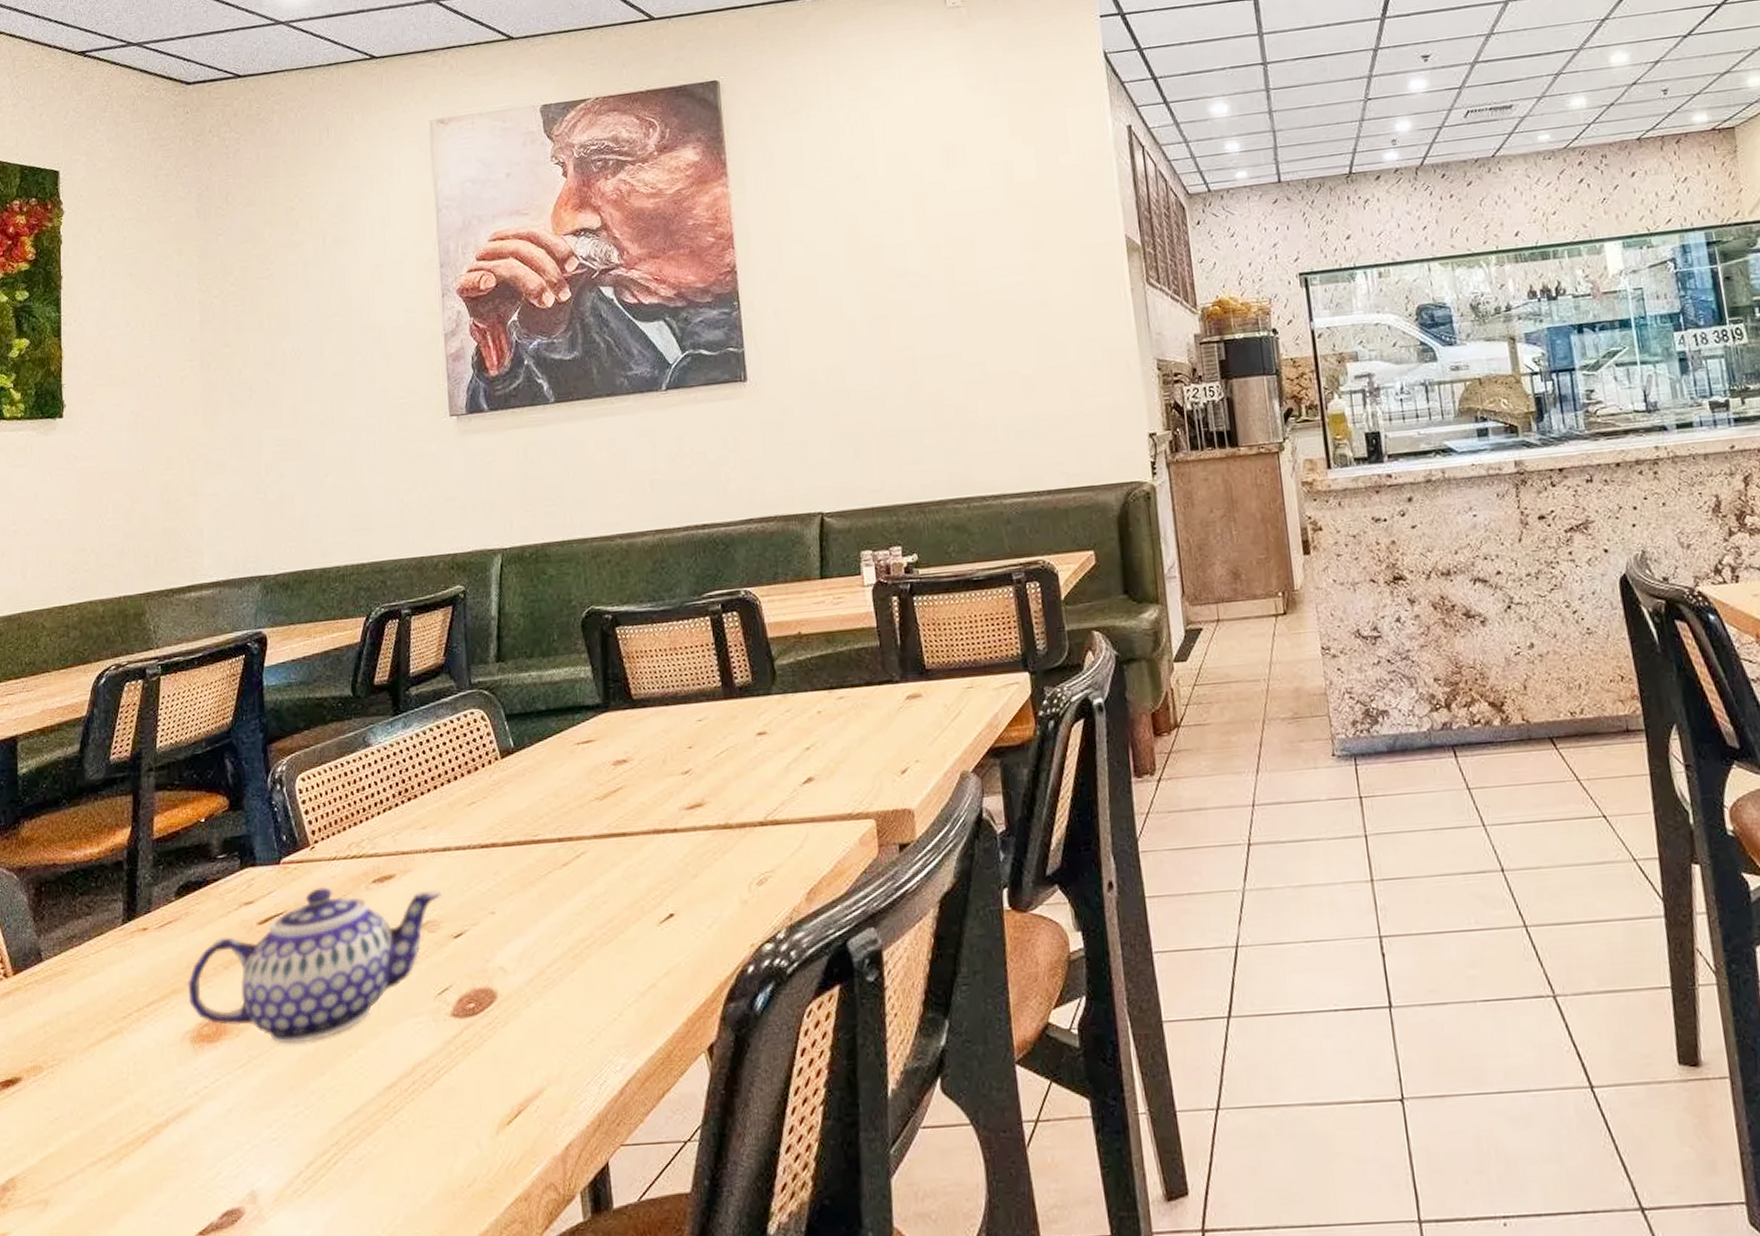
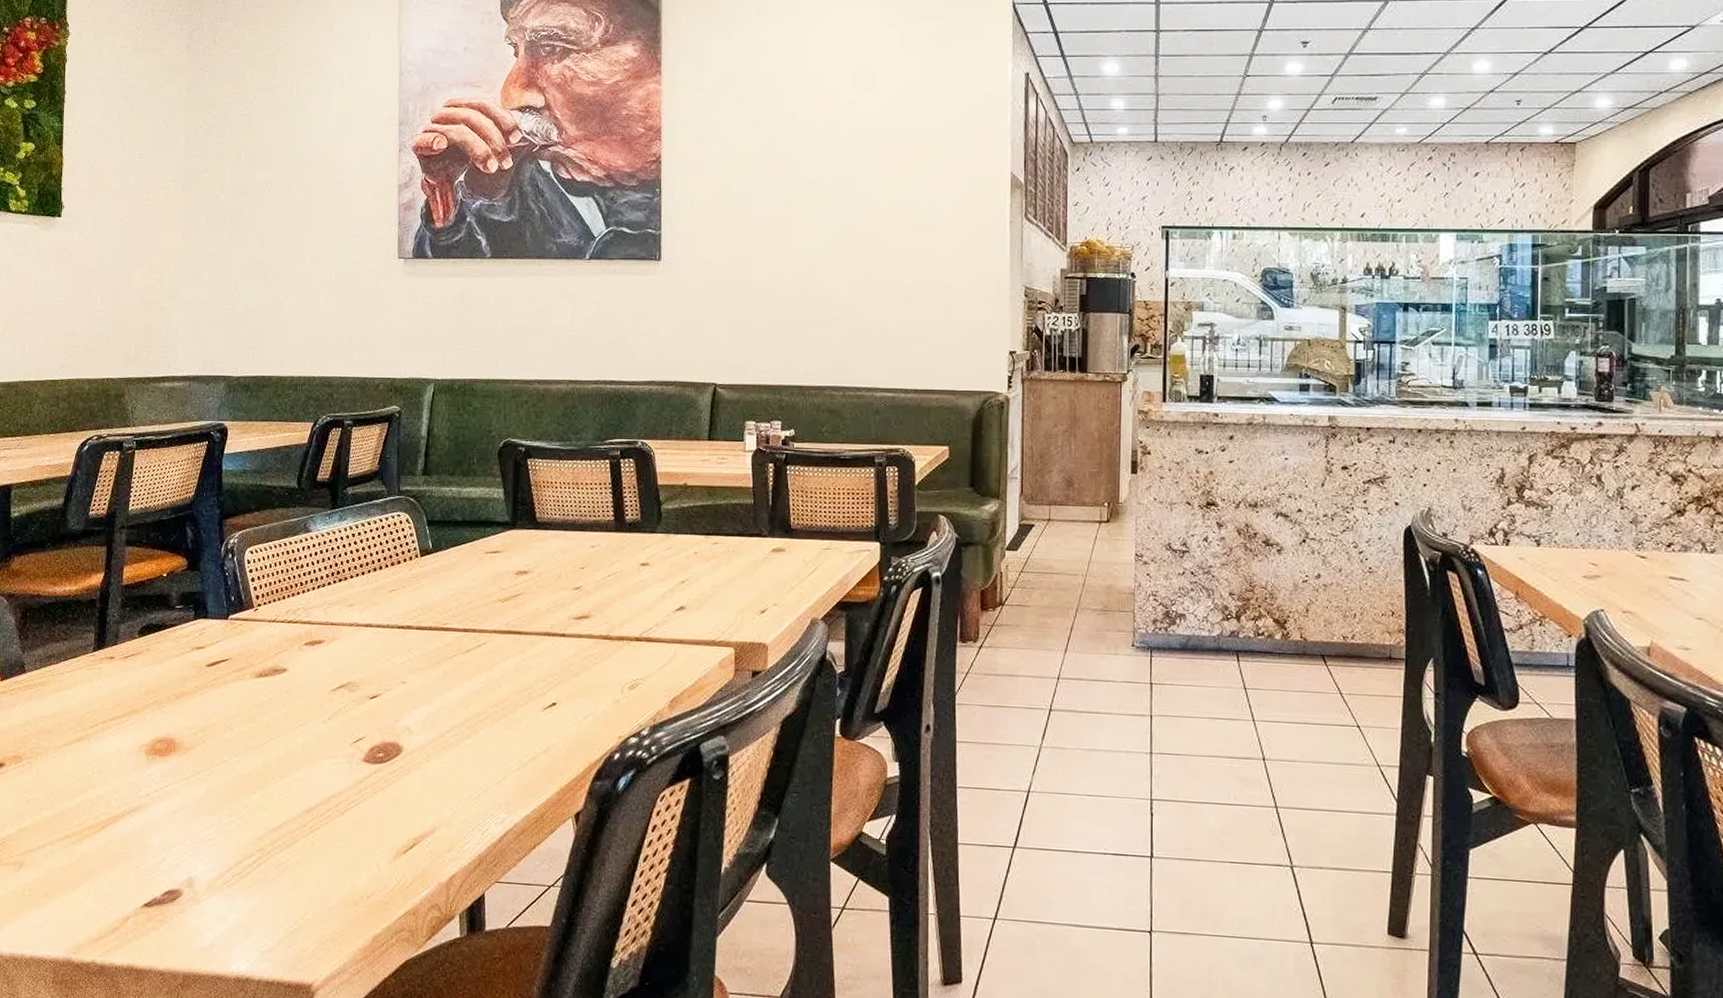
teapot: present [187,887,442,1044] -> none [145,643,362,766]

